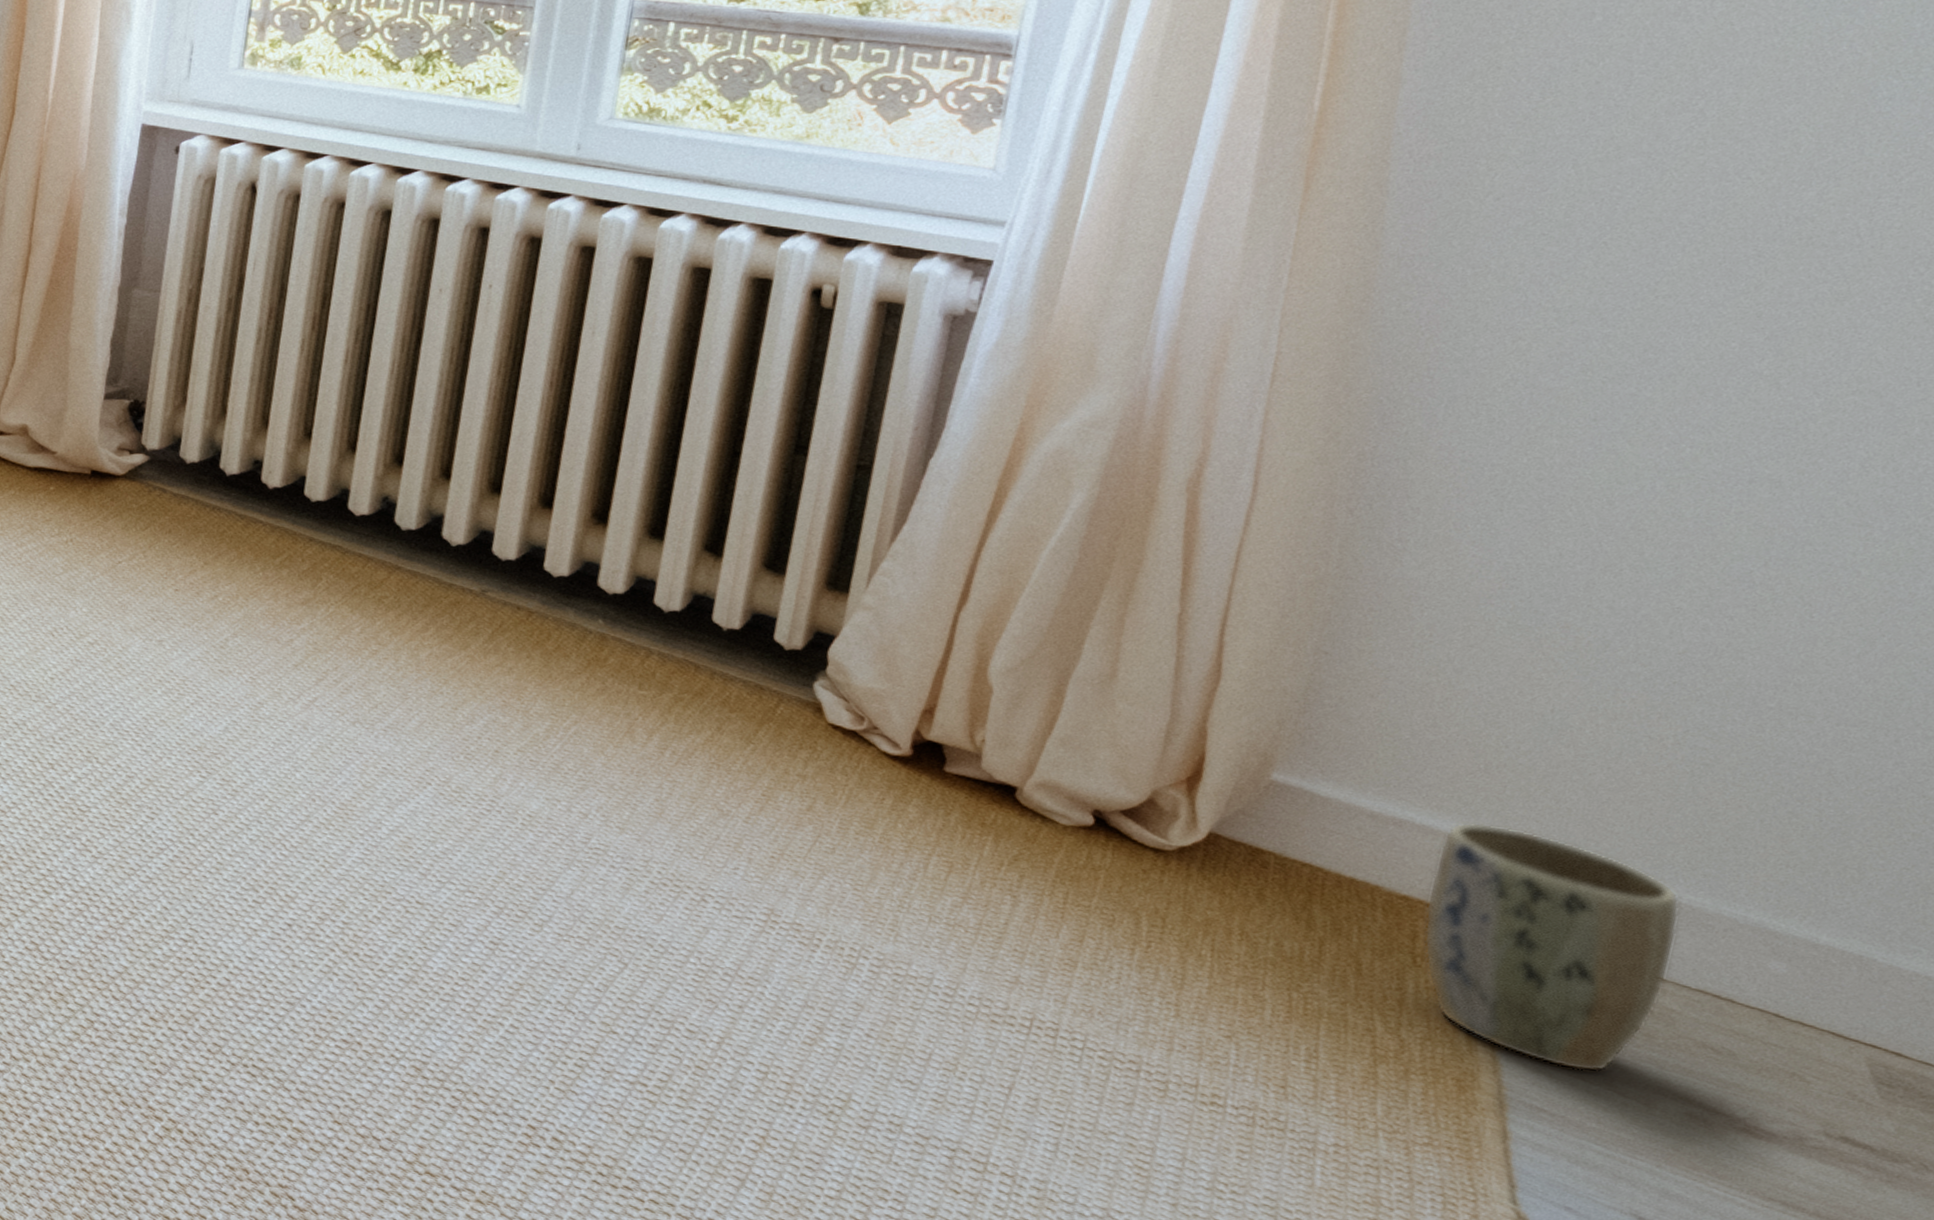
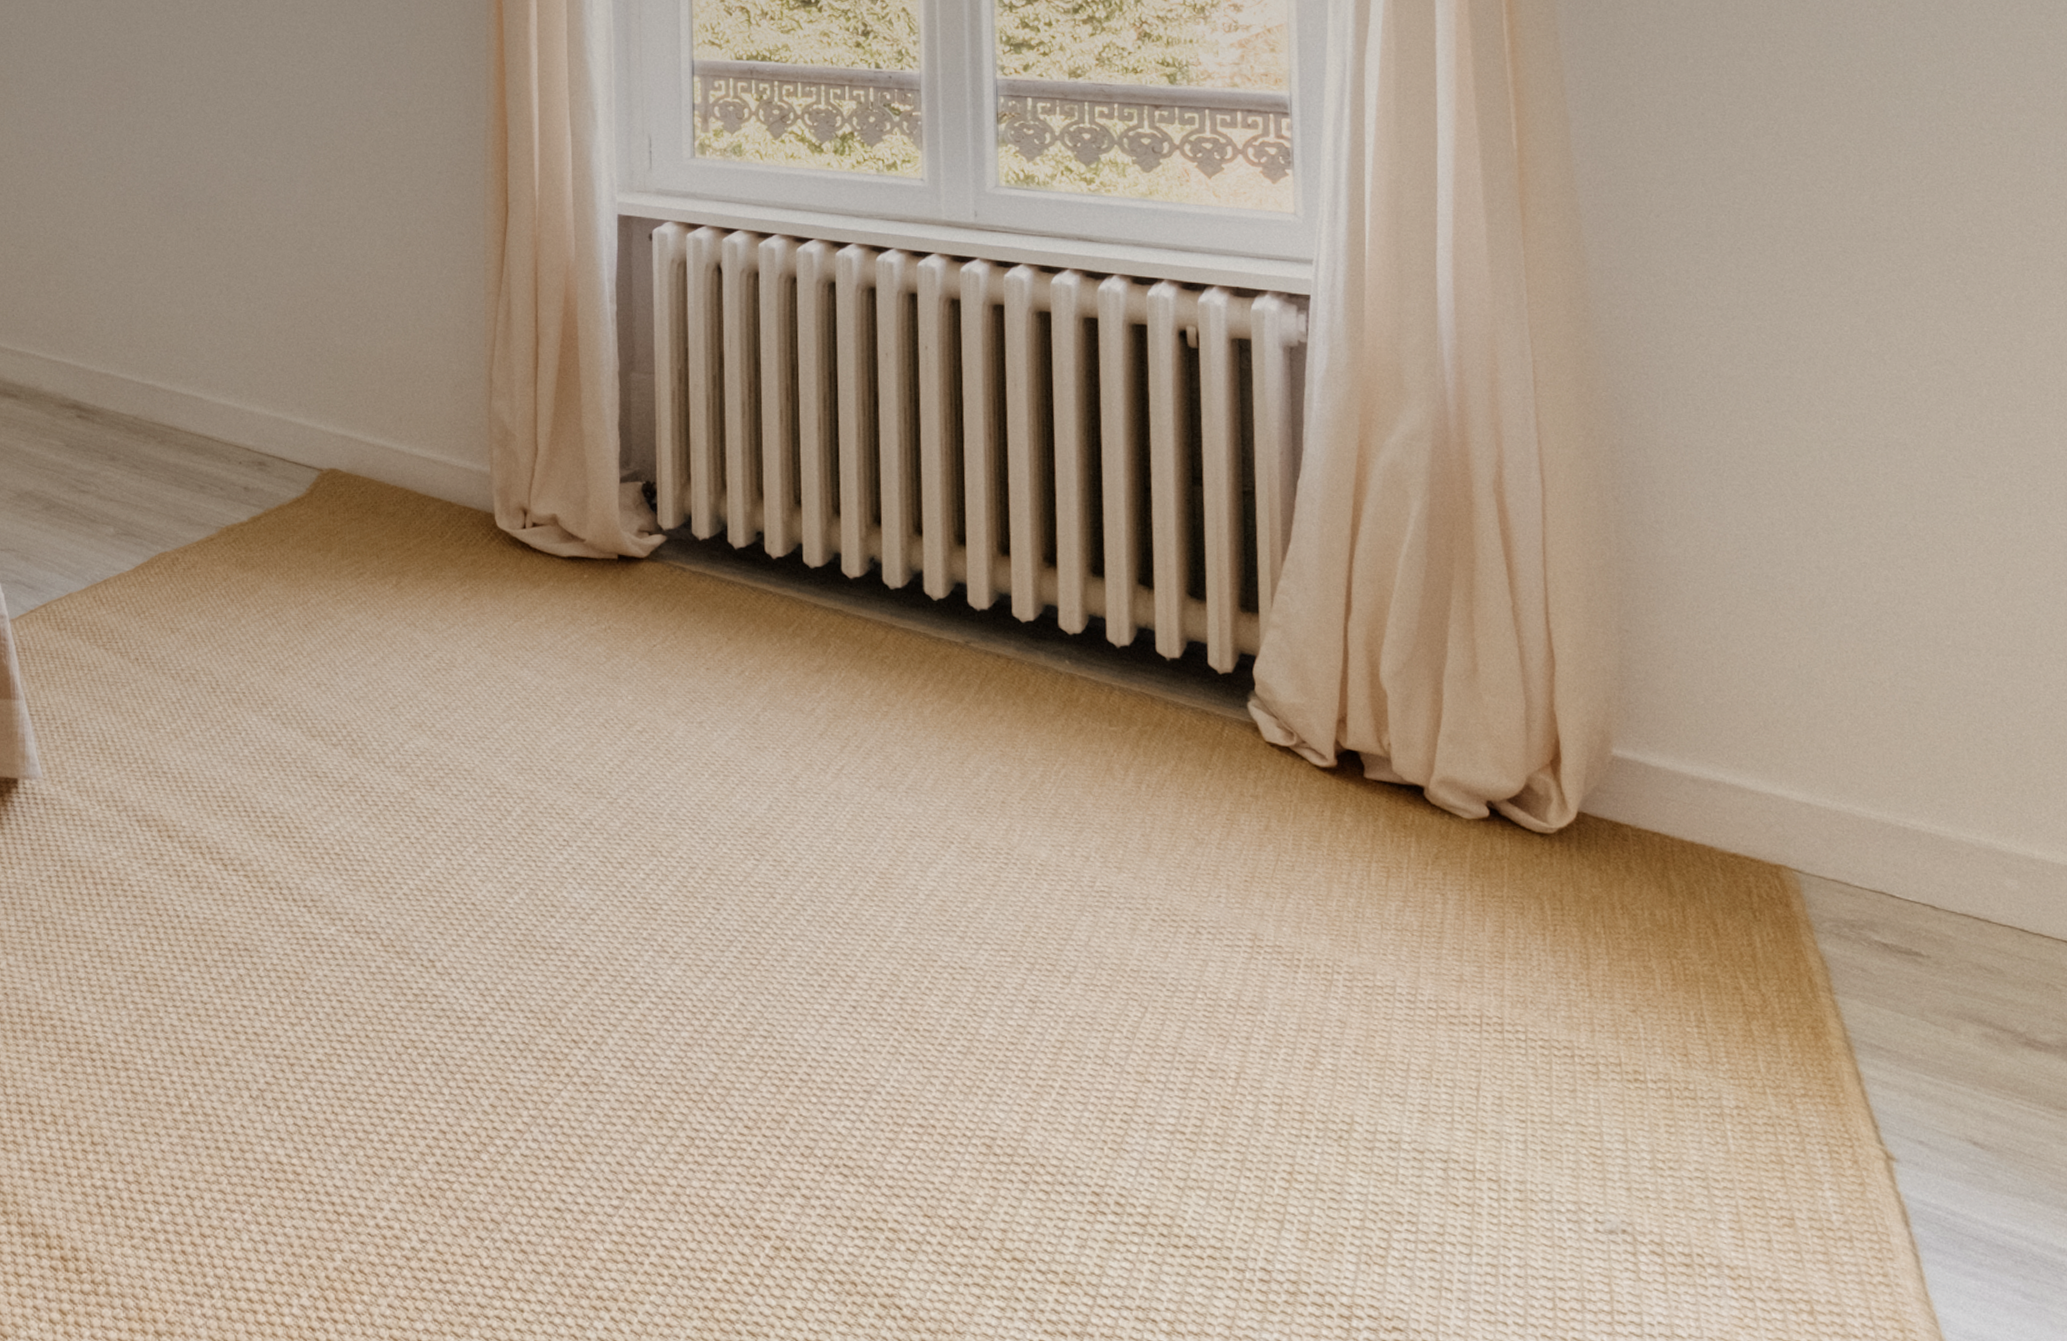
plant pot: present [1423,822,1680,1073] -> none [1749,776,1938,1005]

